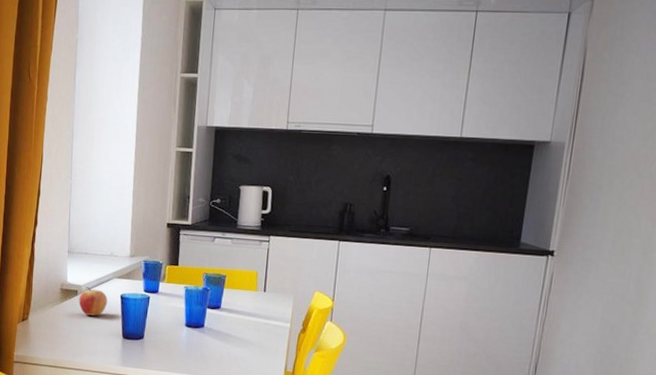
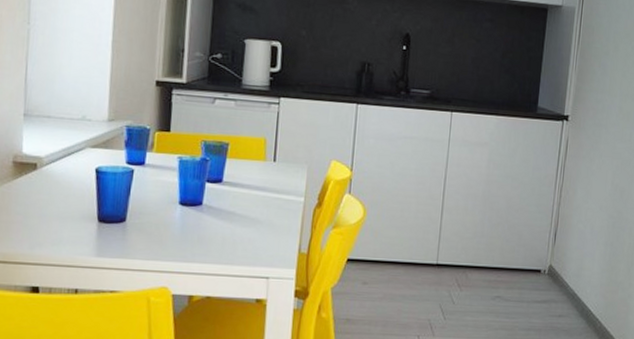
fruit: present [78,286,108,316] -> none [38,158,79,195]

